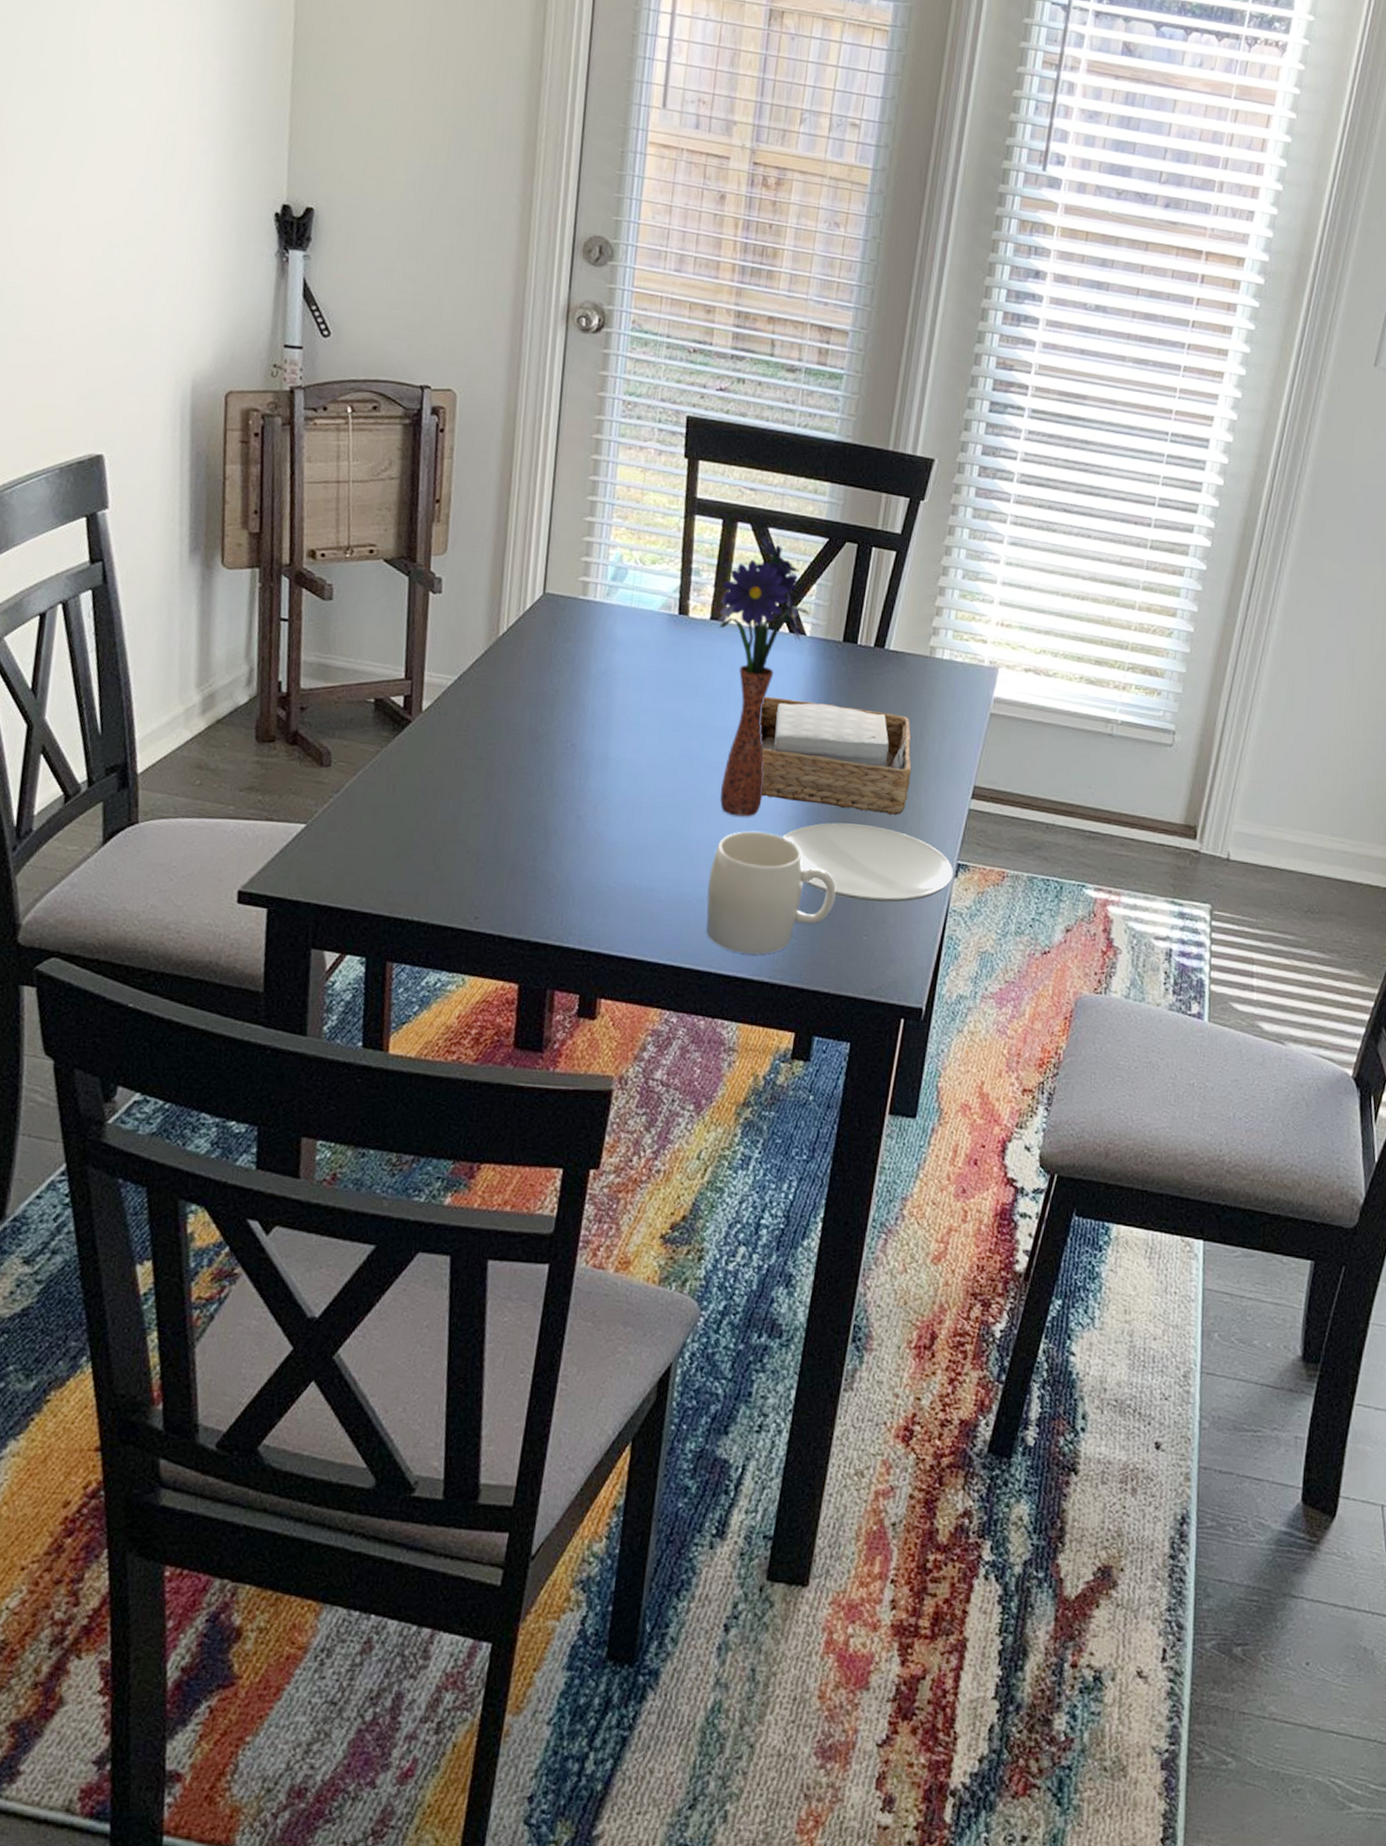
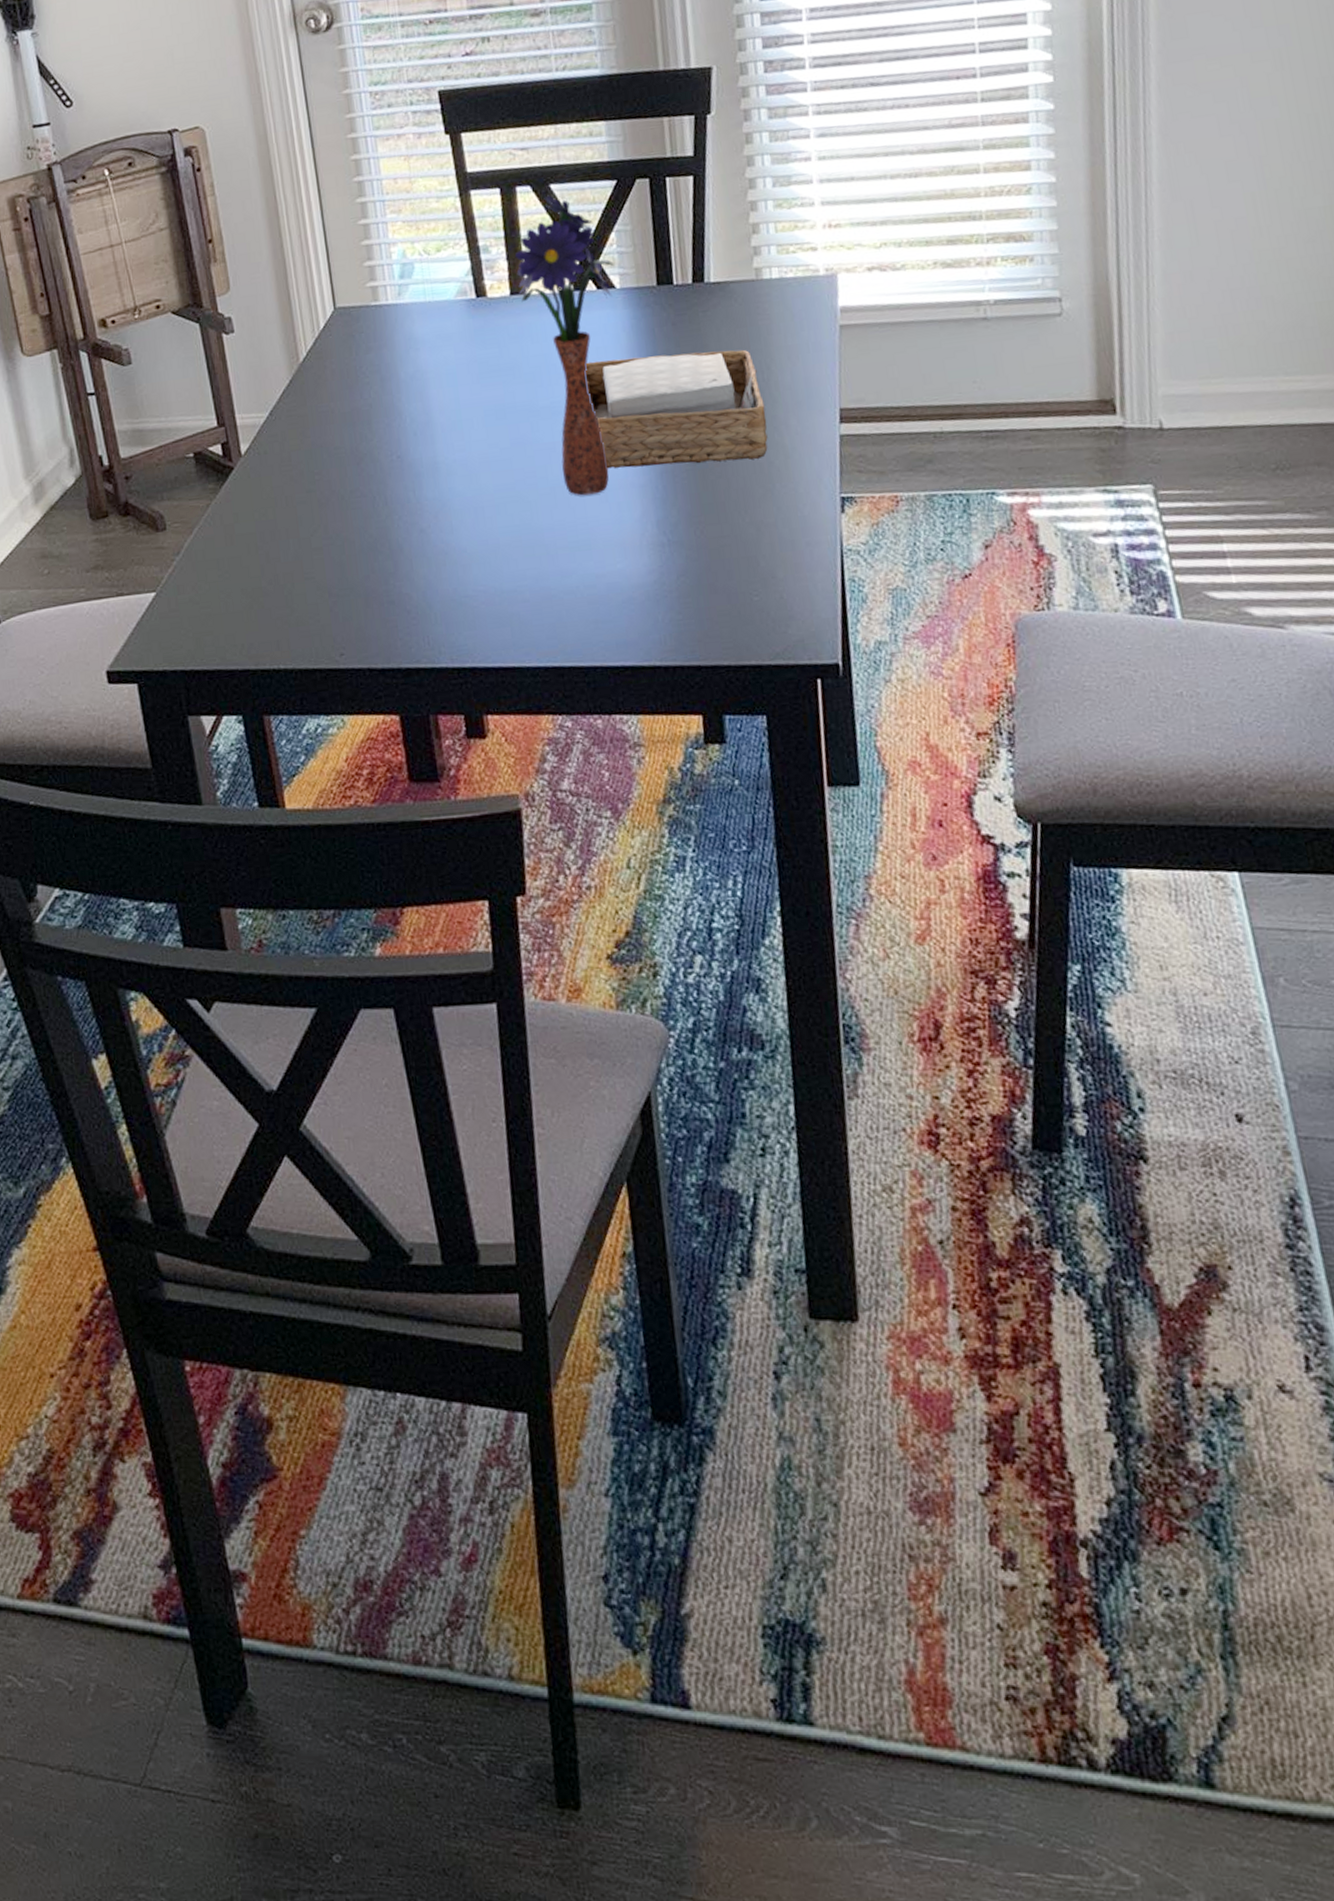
mug: present [706,831,836,955] -> none [570,506,713,641]
plate: present [782,822,954,903] -> none [640,475,840,560]

